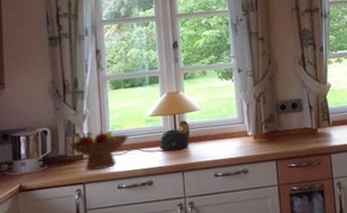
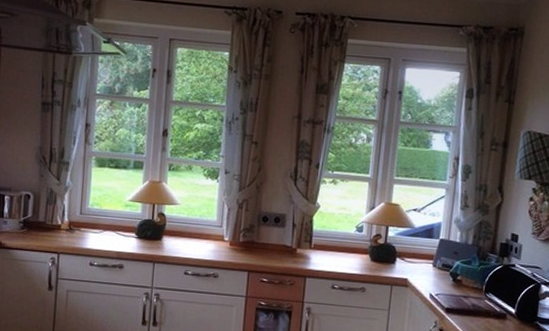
fruit bowl: present [68,130,129,171] -> none [48,203,107,243]

